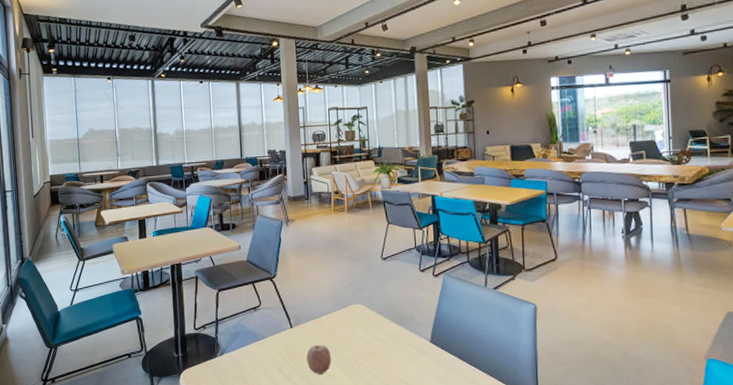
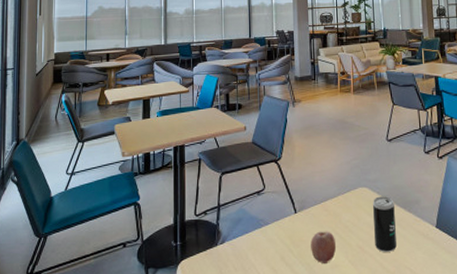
beverage can: none [366,312,391,365] -> present [372,196,397,252]

